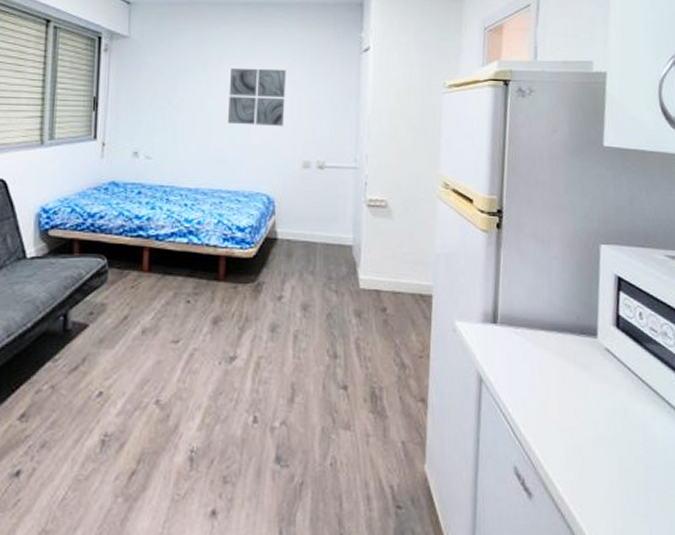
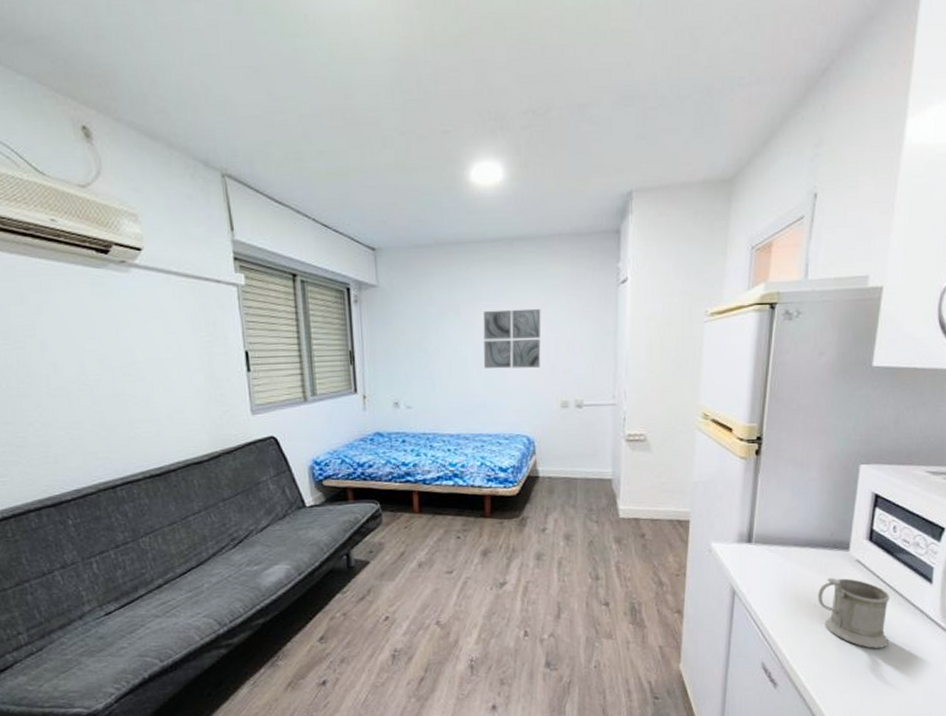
mug: none [568,368,647,454] -> present [818,578,890,648]

